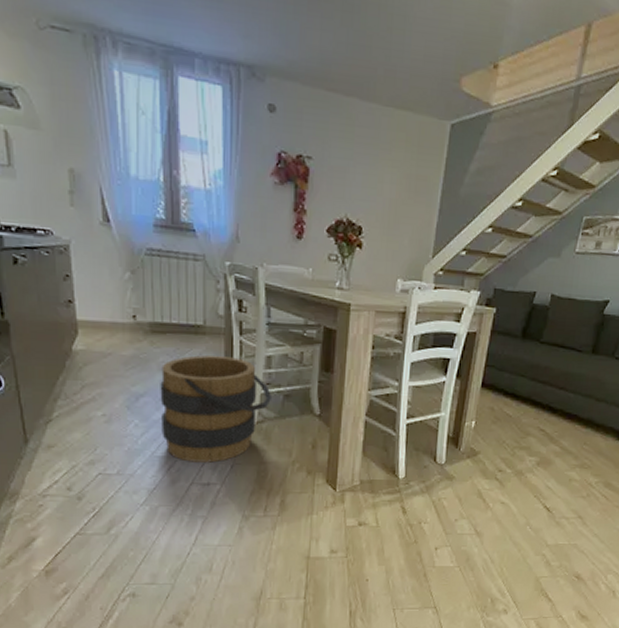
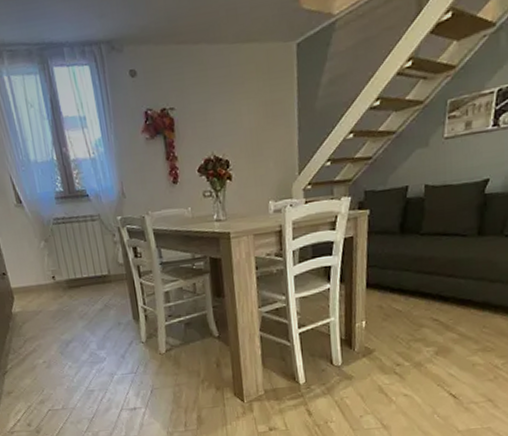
bucket: present [160,355,273,463] -> none [81,297,176,392]

